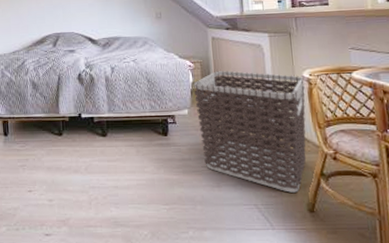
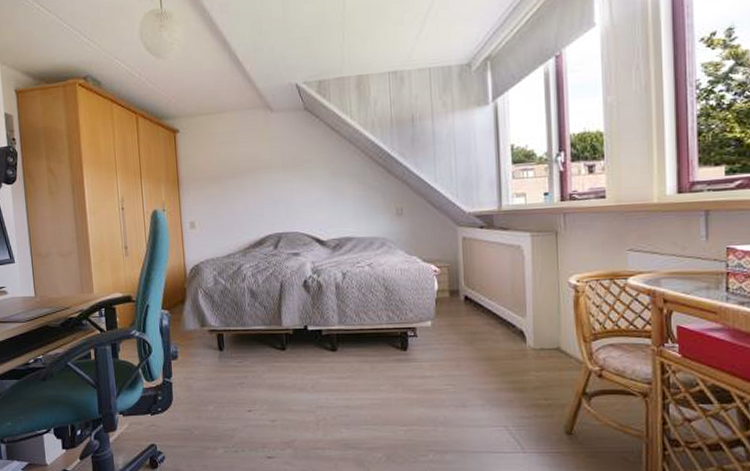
clothes hamper: present [193,71,307,193] -> none [439,276,570,413]

